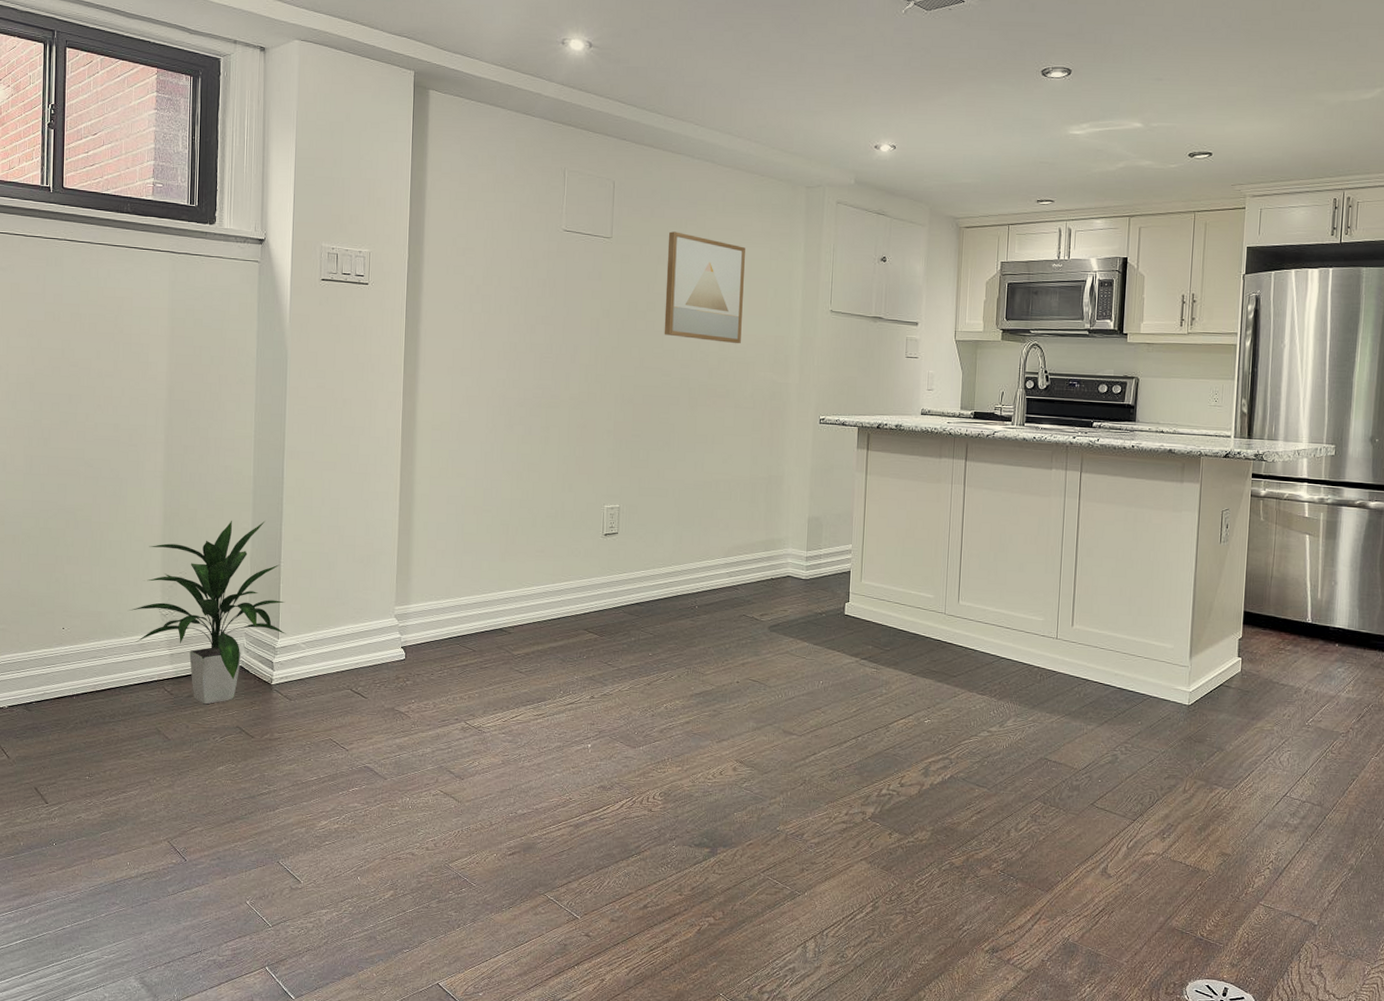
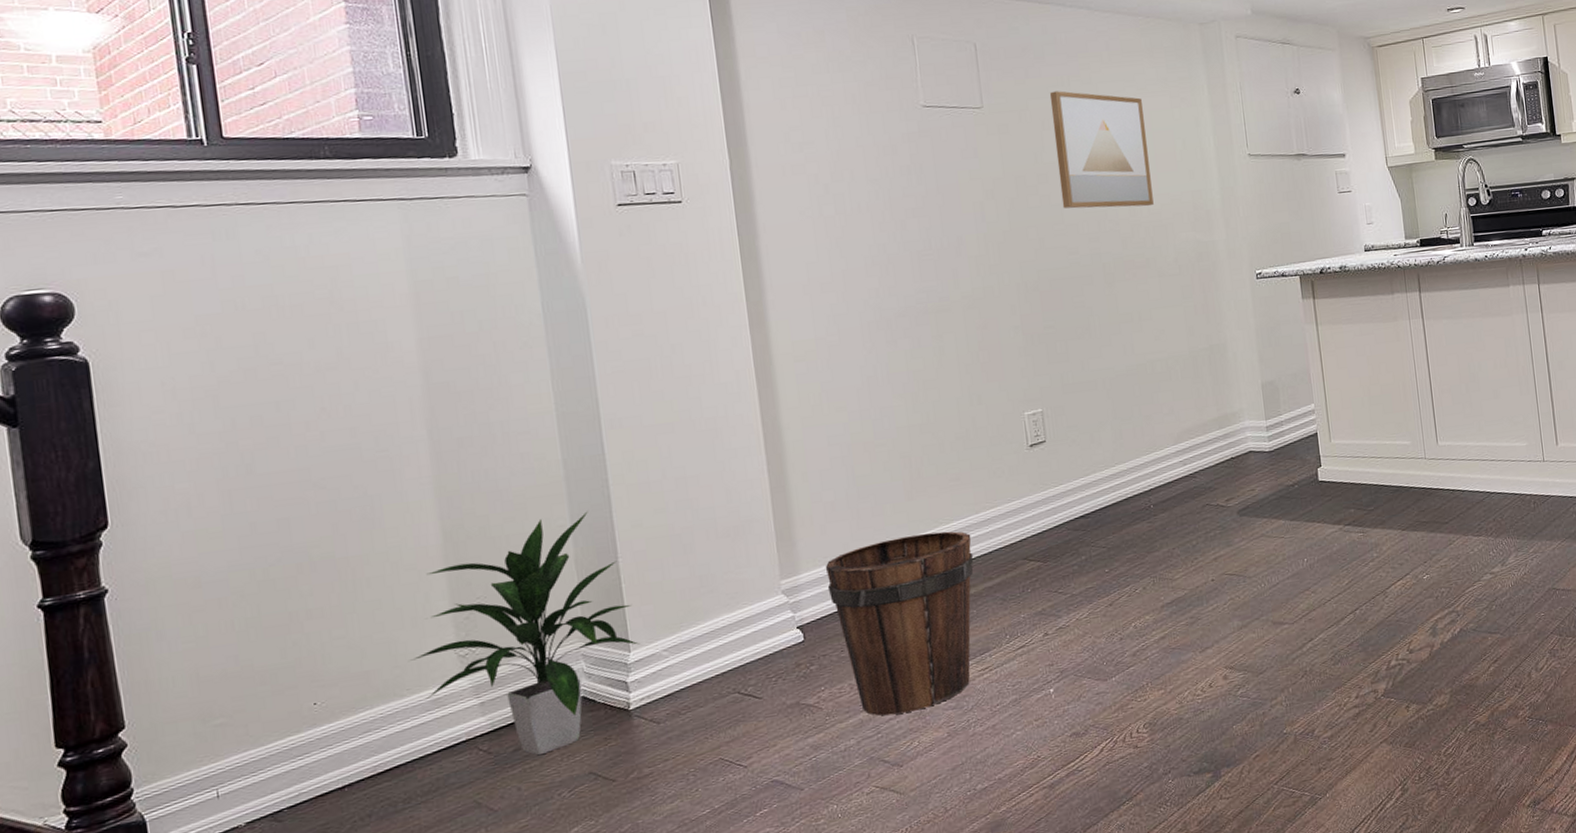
bucket: none [429,590,546,737] -> present [825,531,974,716]

